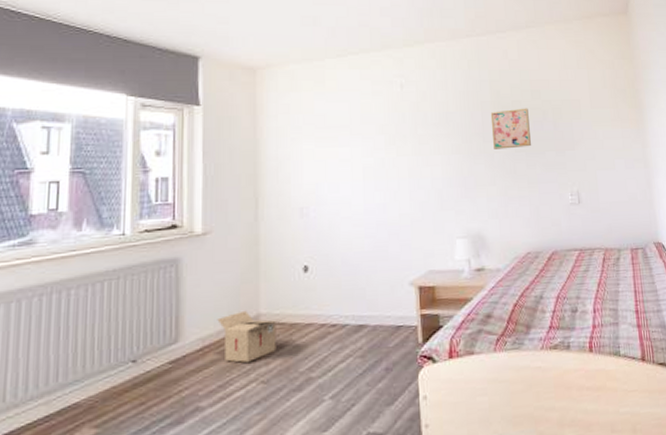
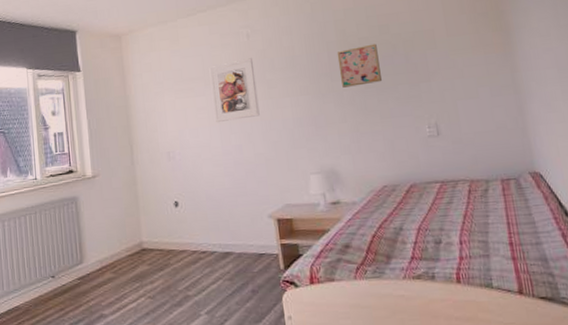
cardboard box: present [217,310,281,363] -> none [110,238,160,281]
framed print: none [356,110,408,177] -> present [209,58,260,122]

